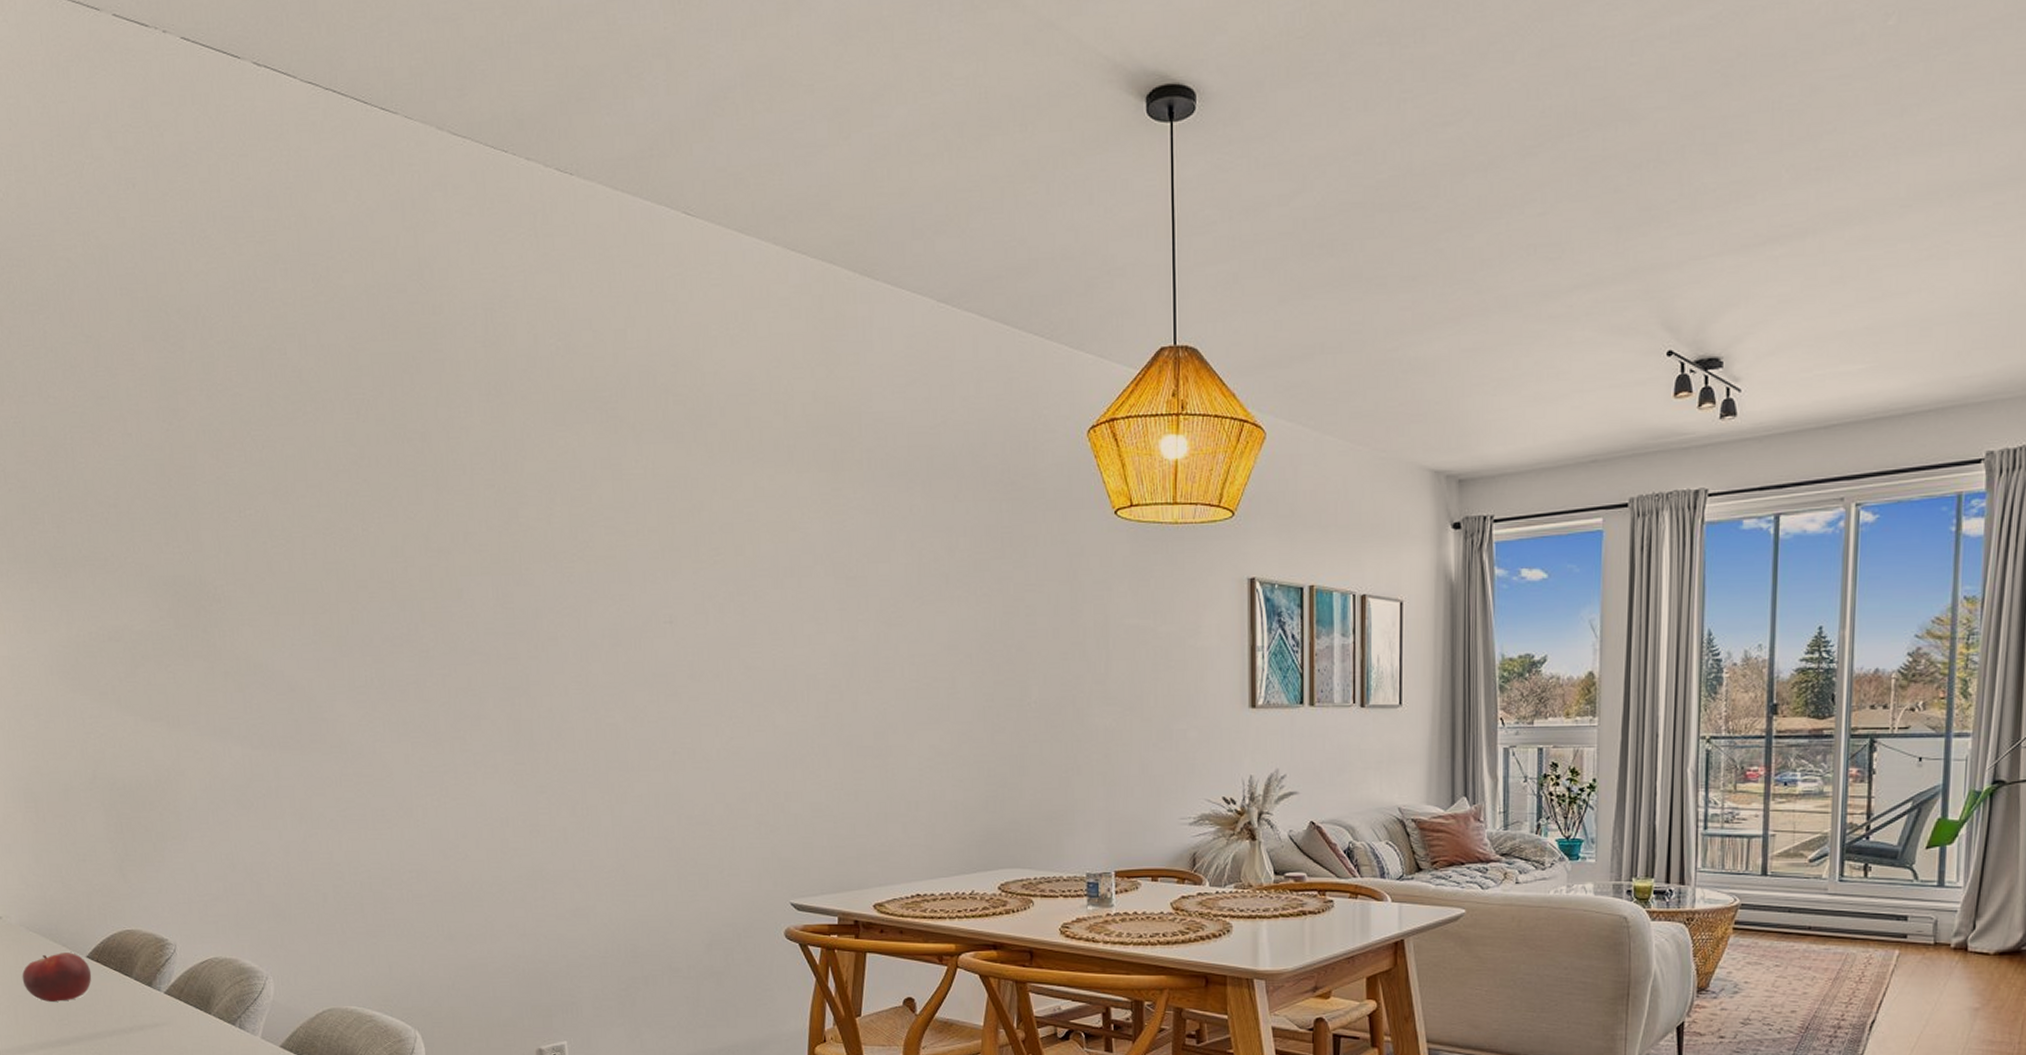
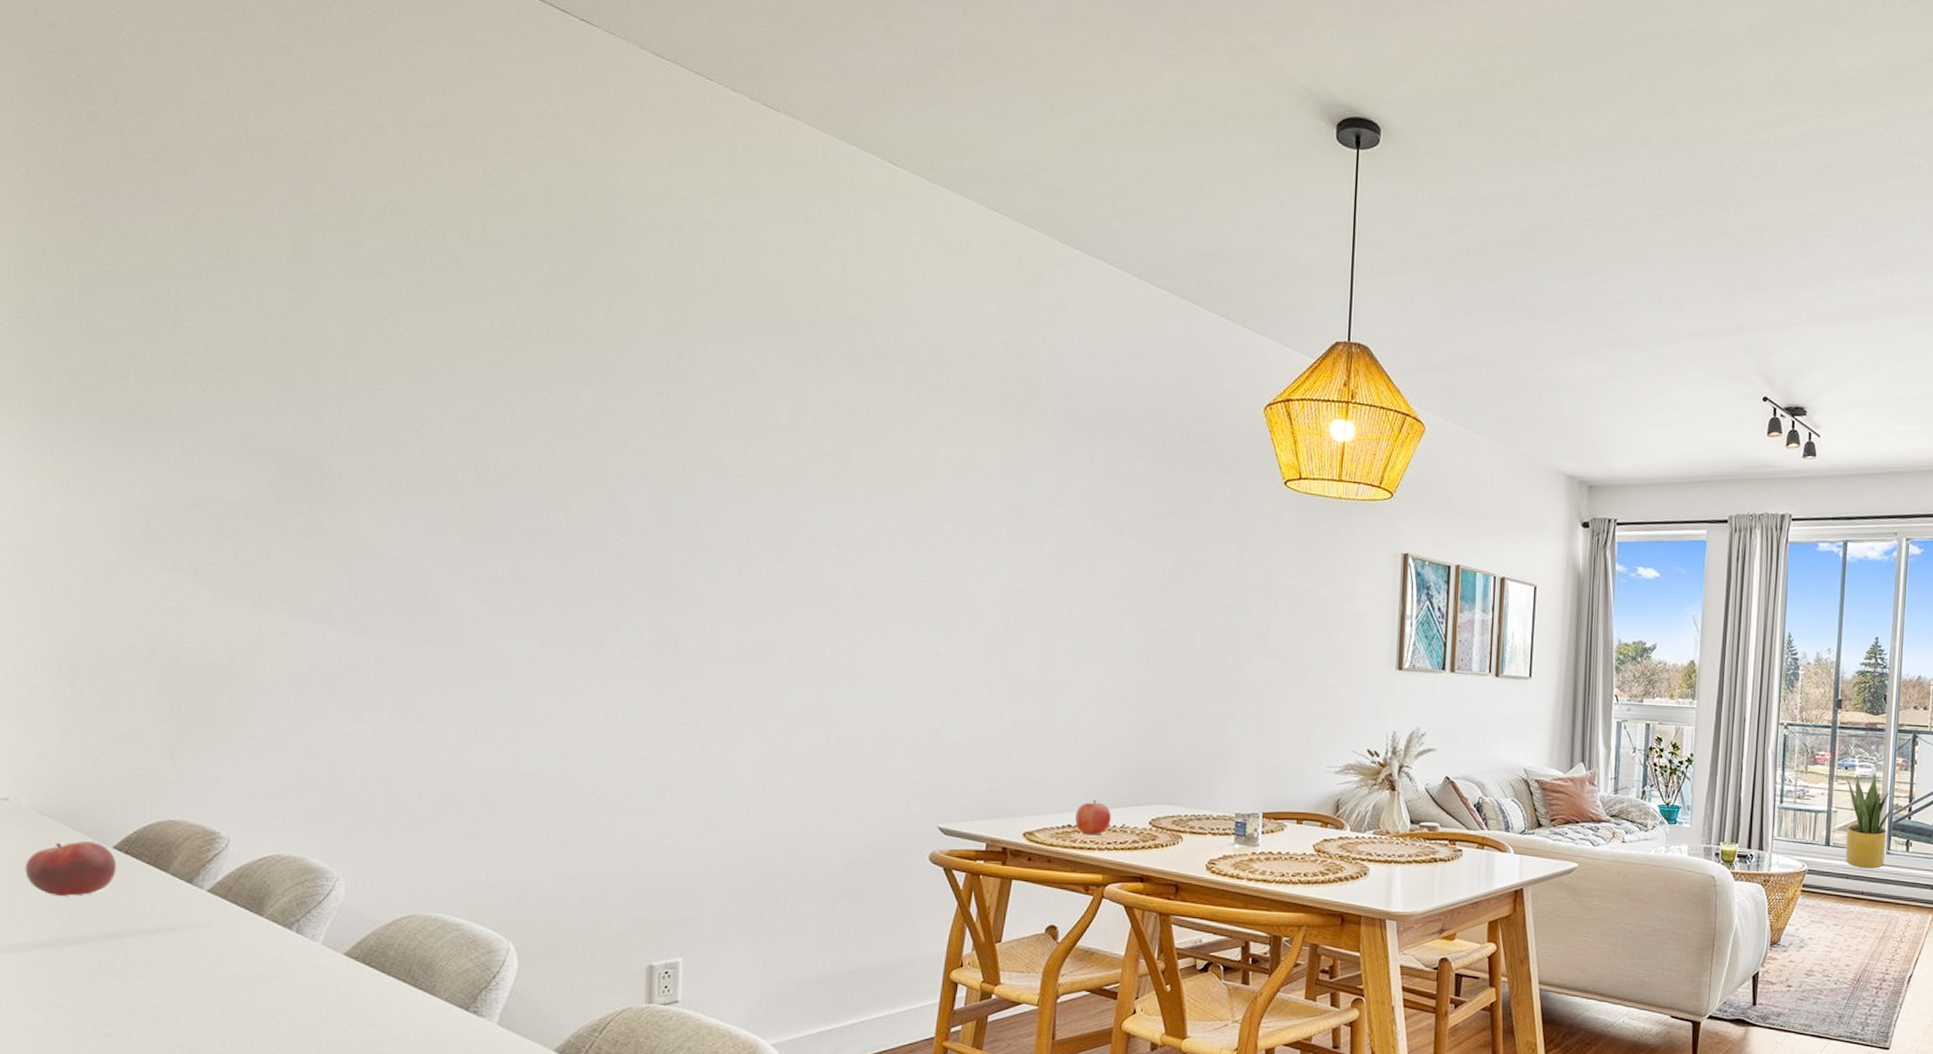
fruit: none [924,867,959,904] -> present [1075,799,1111,835]
planter: none [1787,789,1852,899] -> present [1845,774,1897,869]

